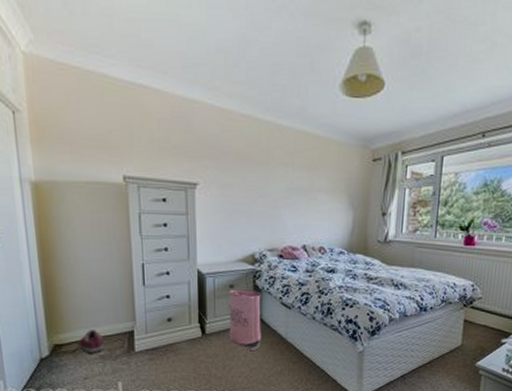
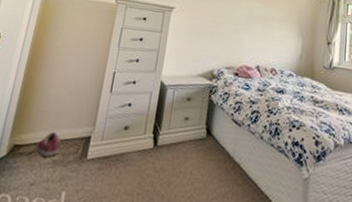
bag: present [228,289,261,352] -> none [179,103,215,169]

